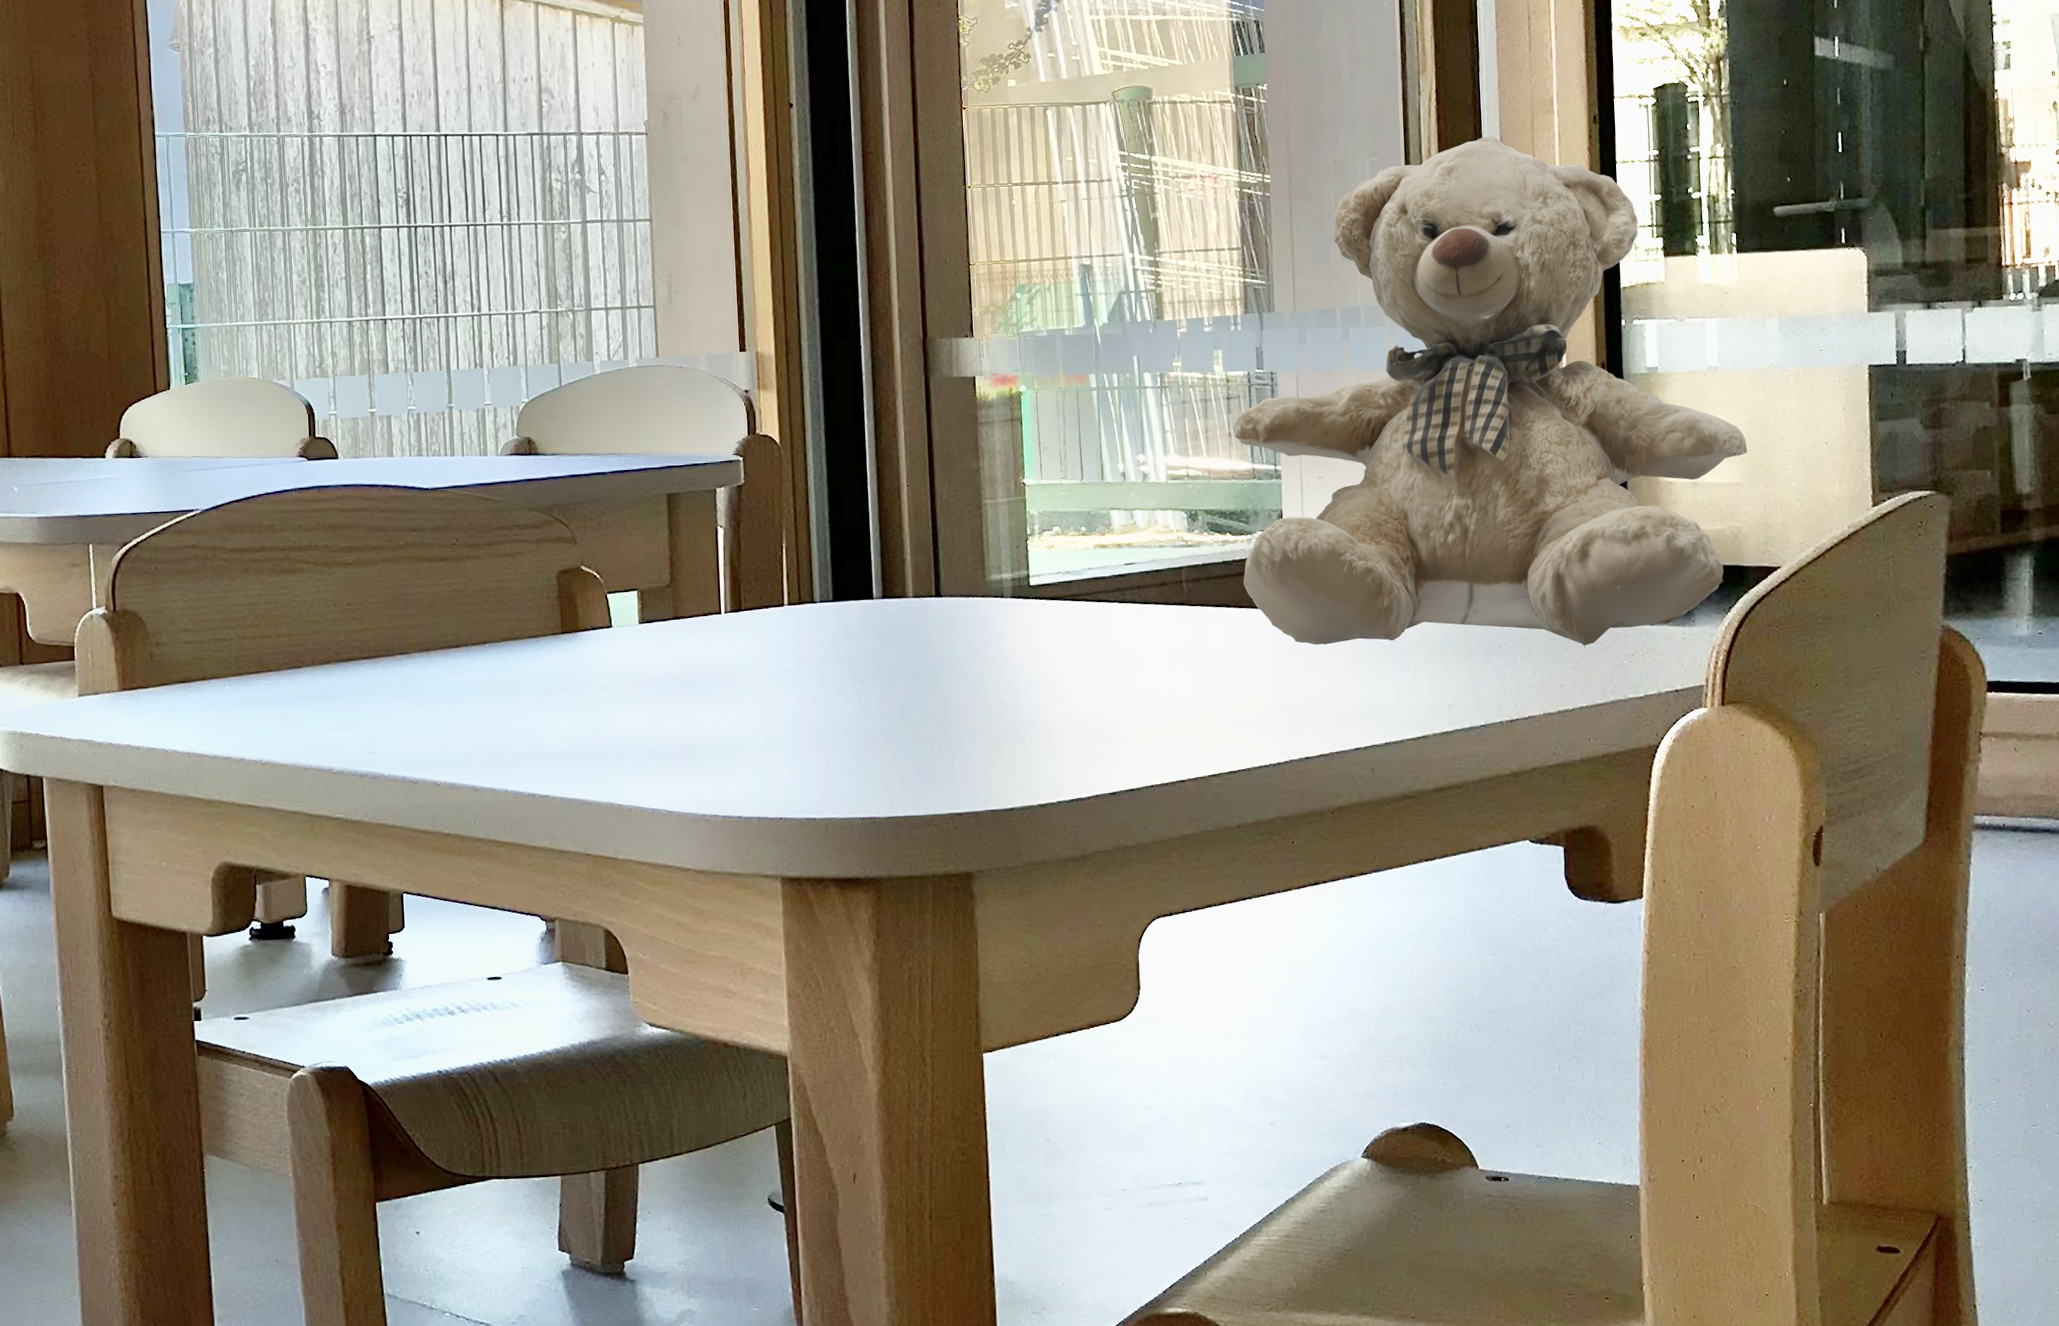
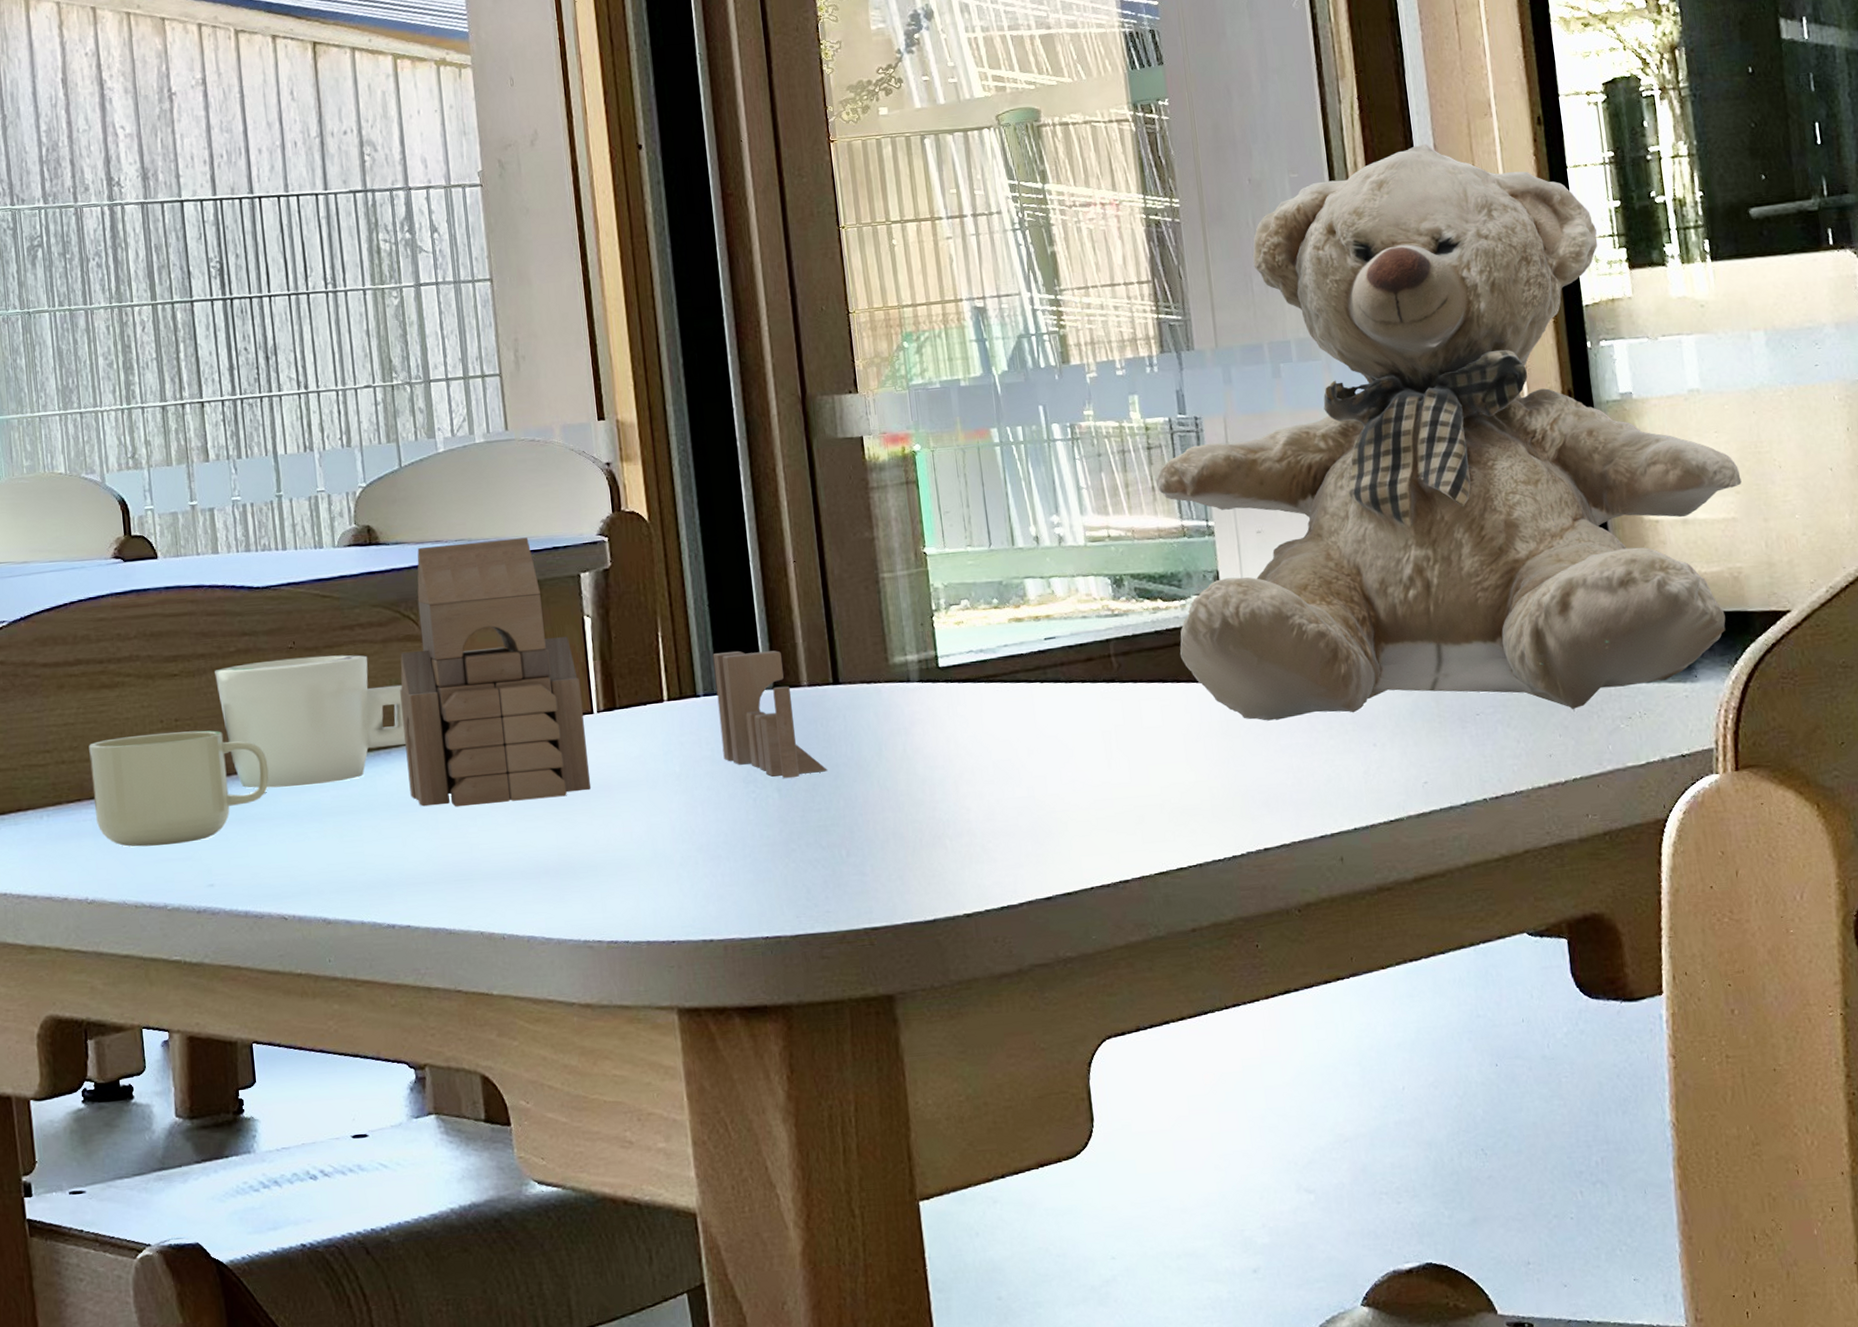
cup: none [269,614,429,716] -> present [89,730,269,847]
cup: none [385,552,553,668] -> present [214,654,407,789]
toy blocks: none [550,454,926,692] -> present [400,537,828,807]

